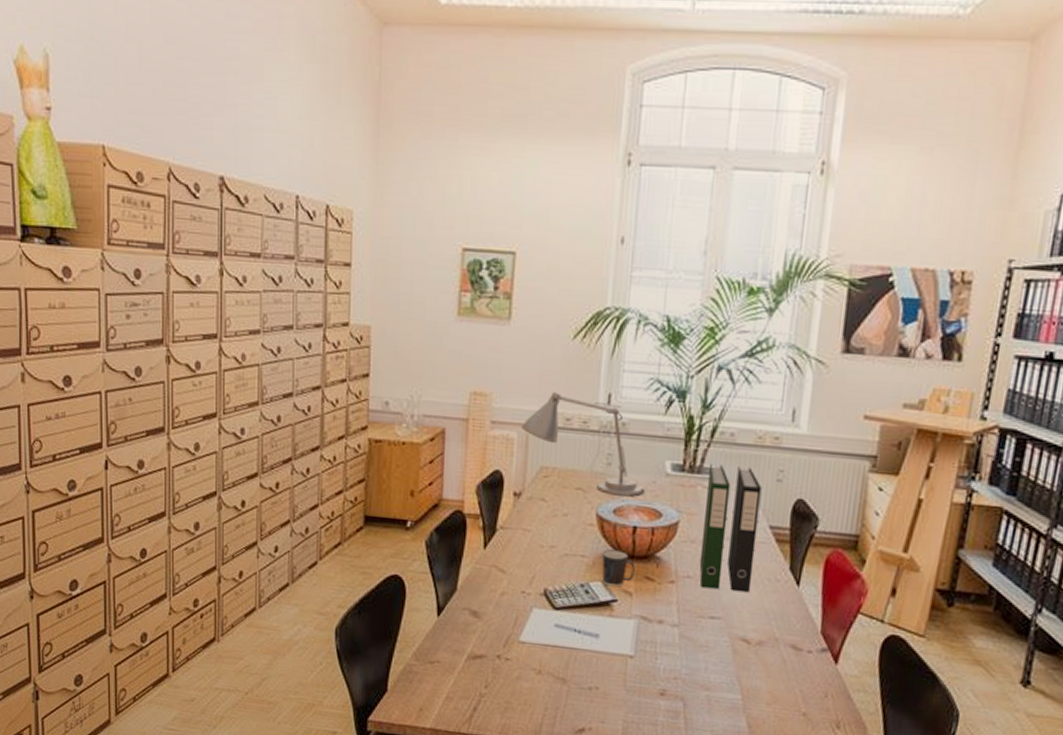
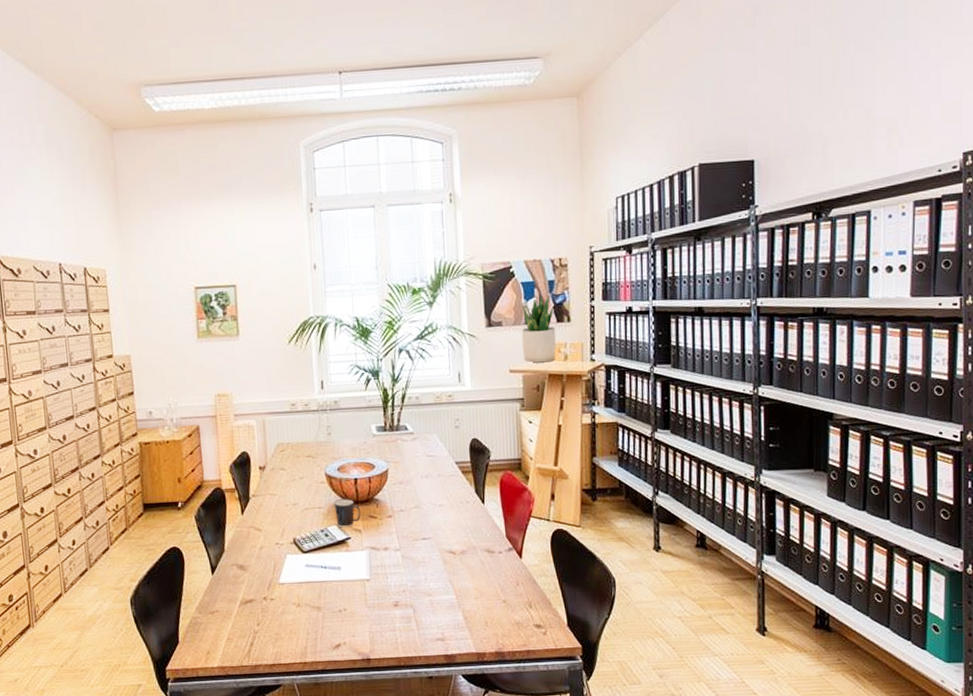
desk lamp: present [520,391,645,497] -> none [257,384,359,458]
binder: present [699,464,762,593] -> none [405,421,450,516]
planter: none [886,320,943,413] -> present [521,295,557,363]

